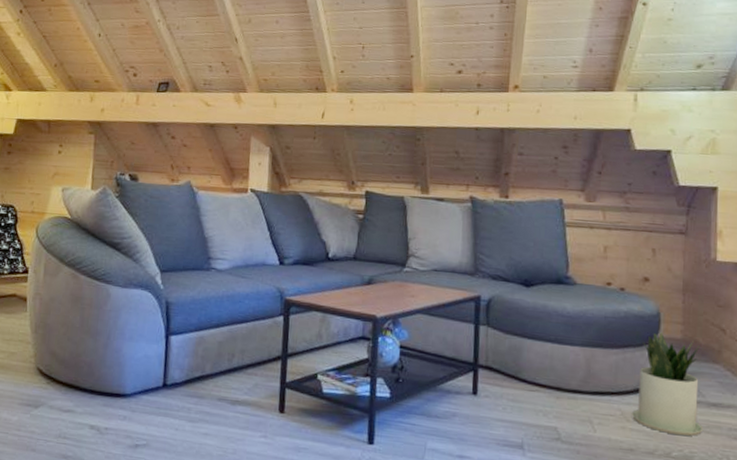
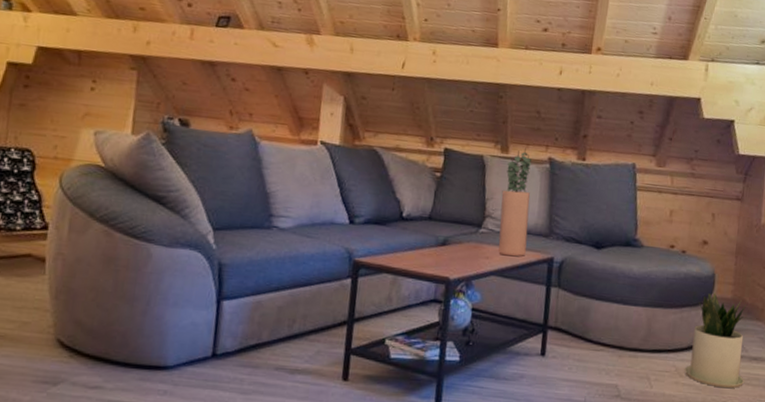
vase: none [423,187,453,295] -> present [498,148,531,257]

